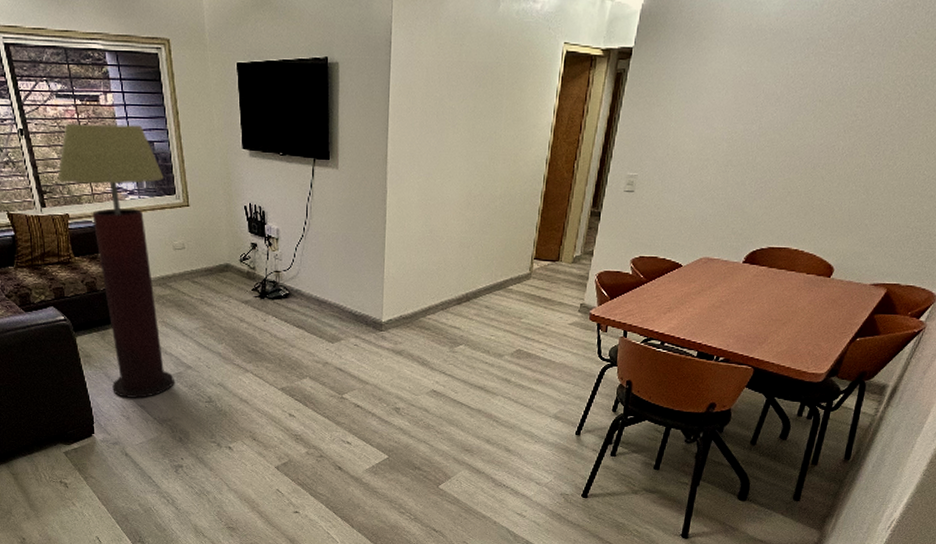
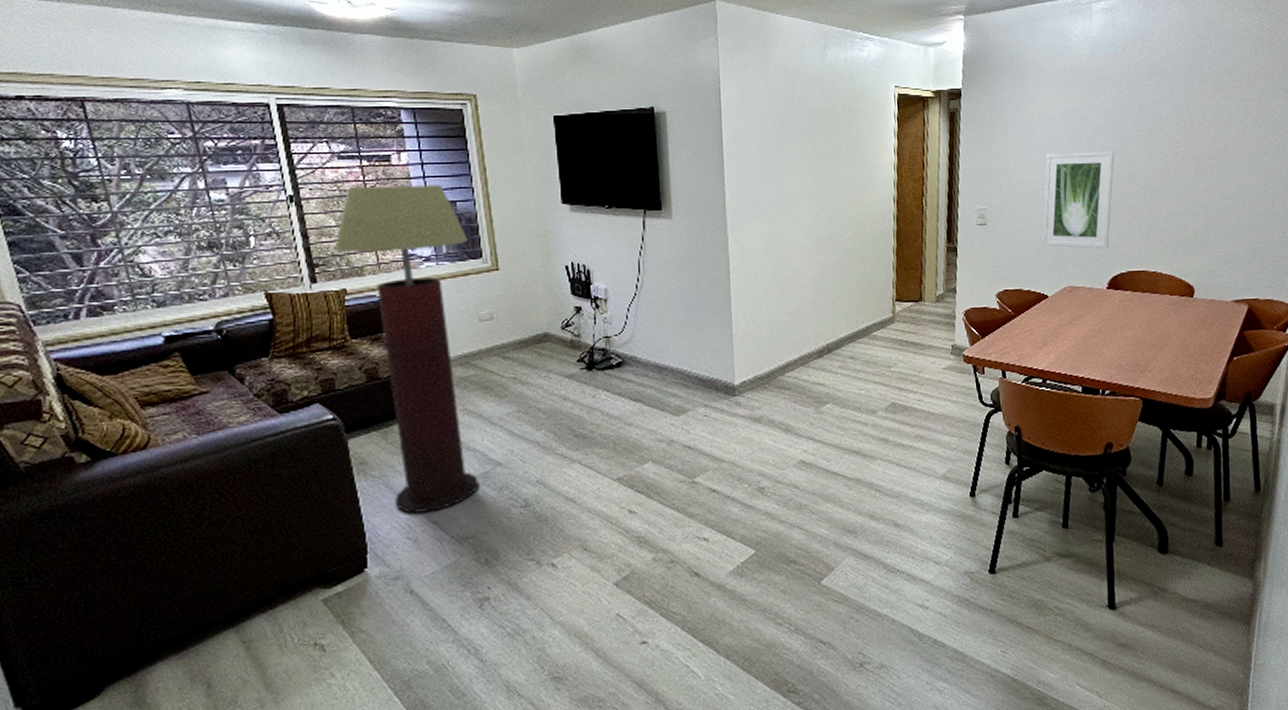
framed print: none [686,121,783,224] -> present [1042,150,1115,249]

